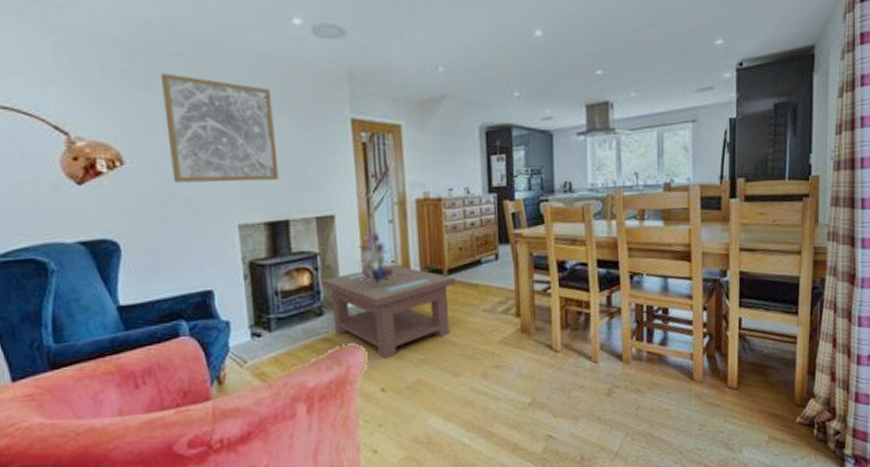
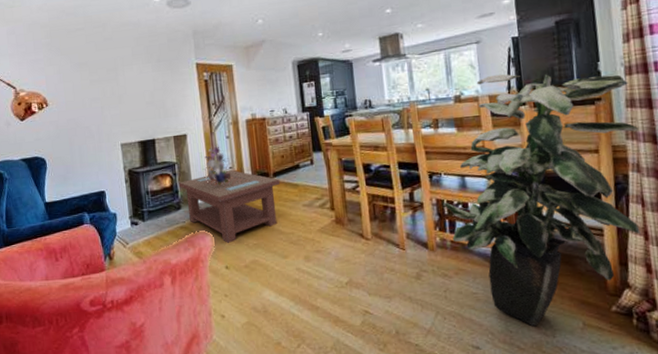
wall art: present [161,73,280,183] -> none [70,43,148,117]
indoor plant: none [643,160,839,443] -> present [443,74,641,327]

